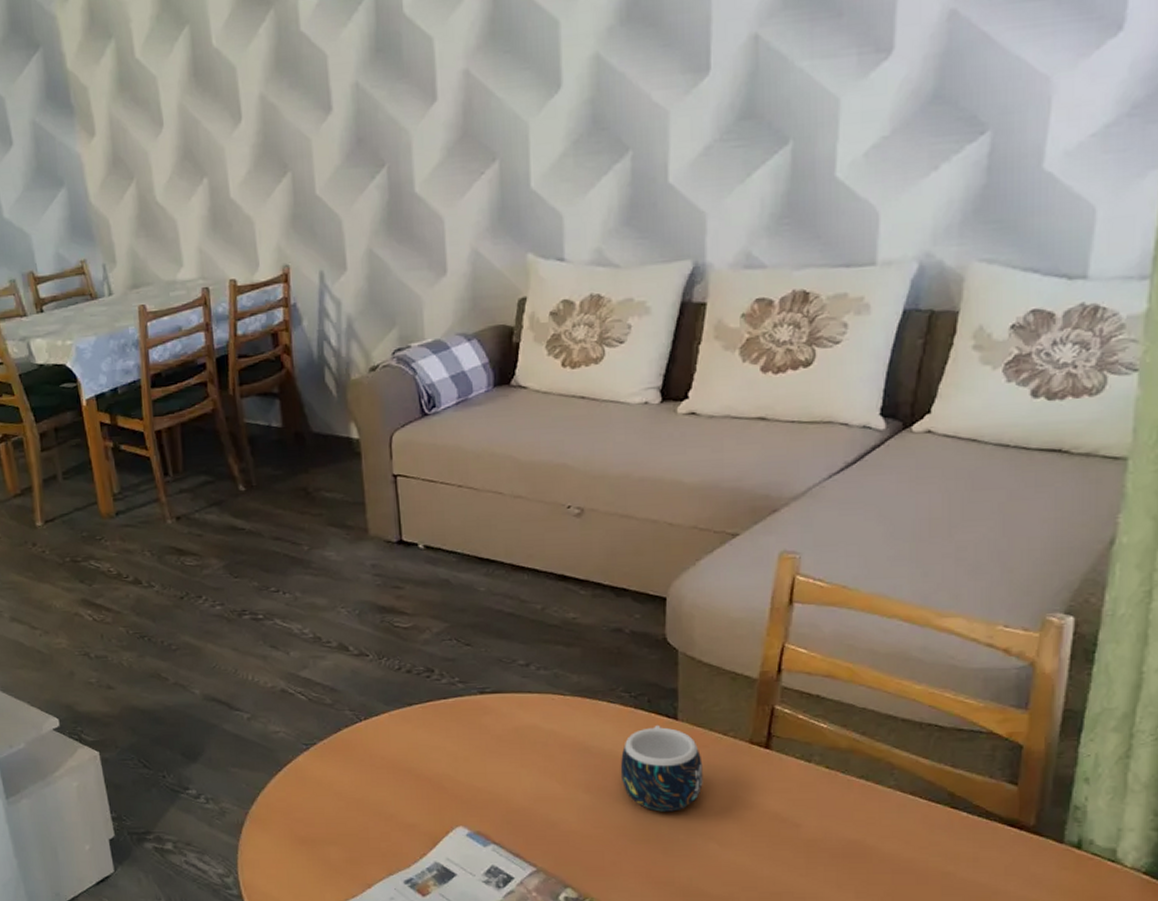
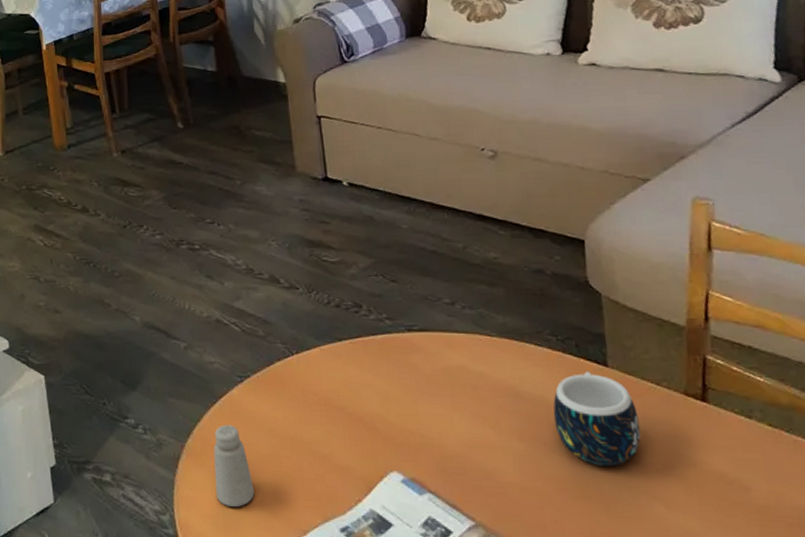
saltshaker: none [278,791,320,866] -> present [213,425,255,507]

